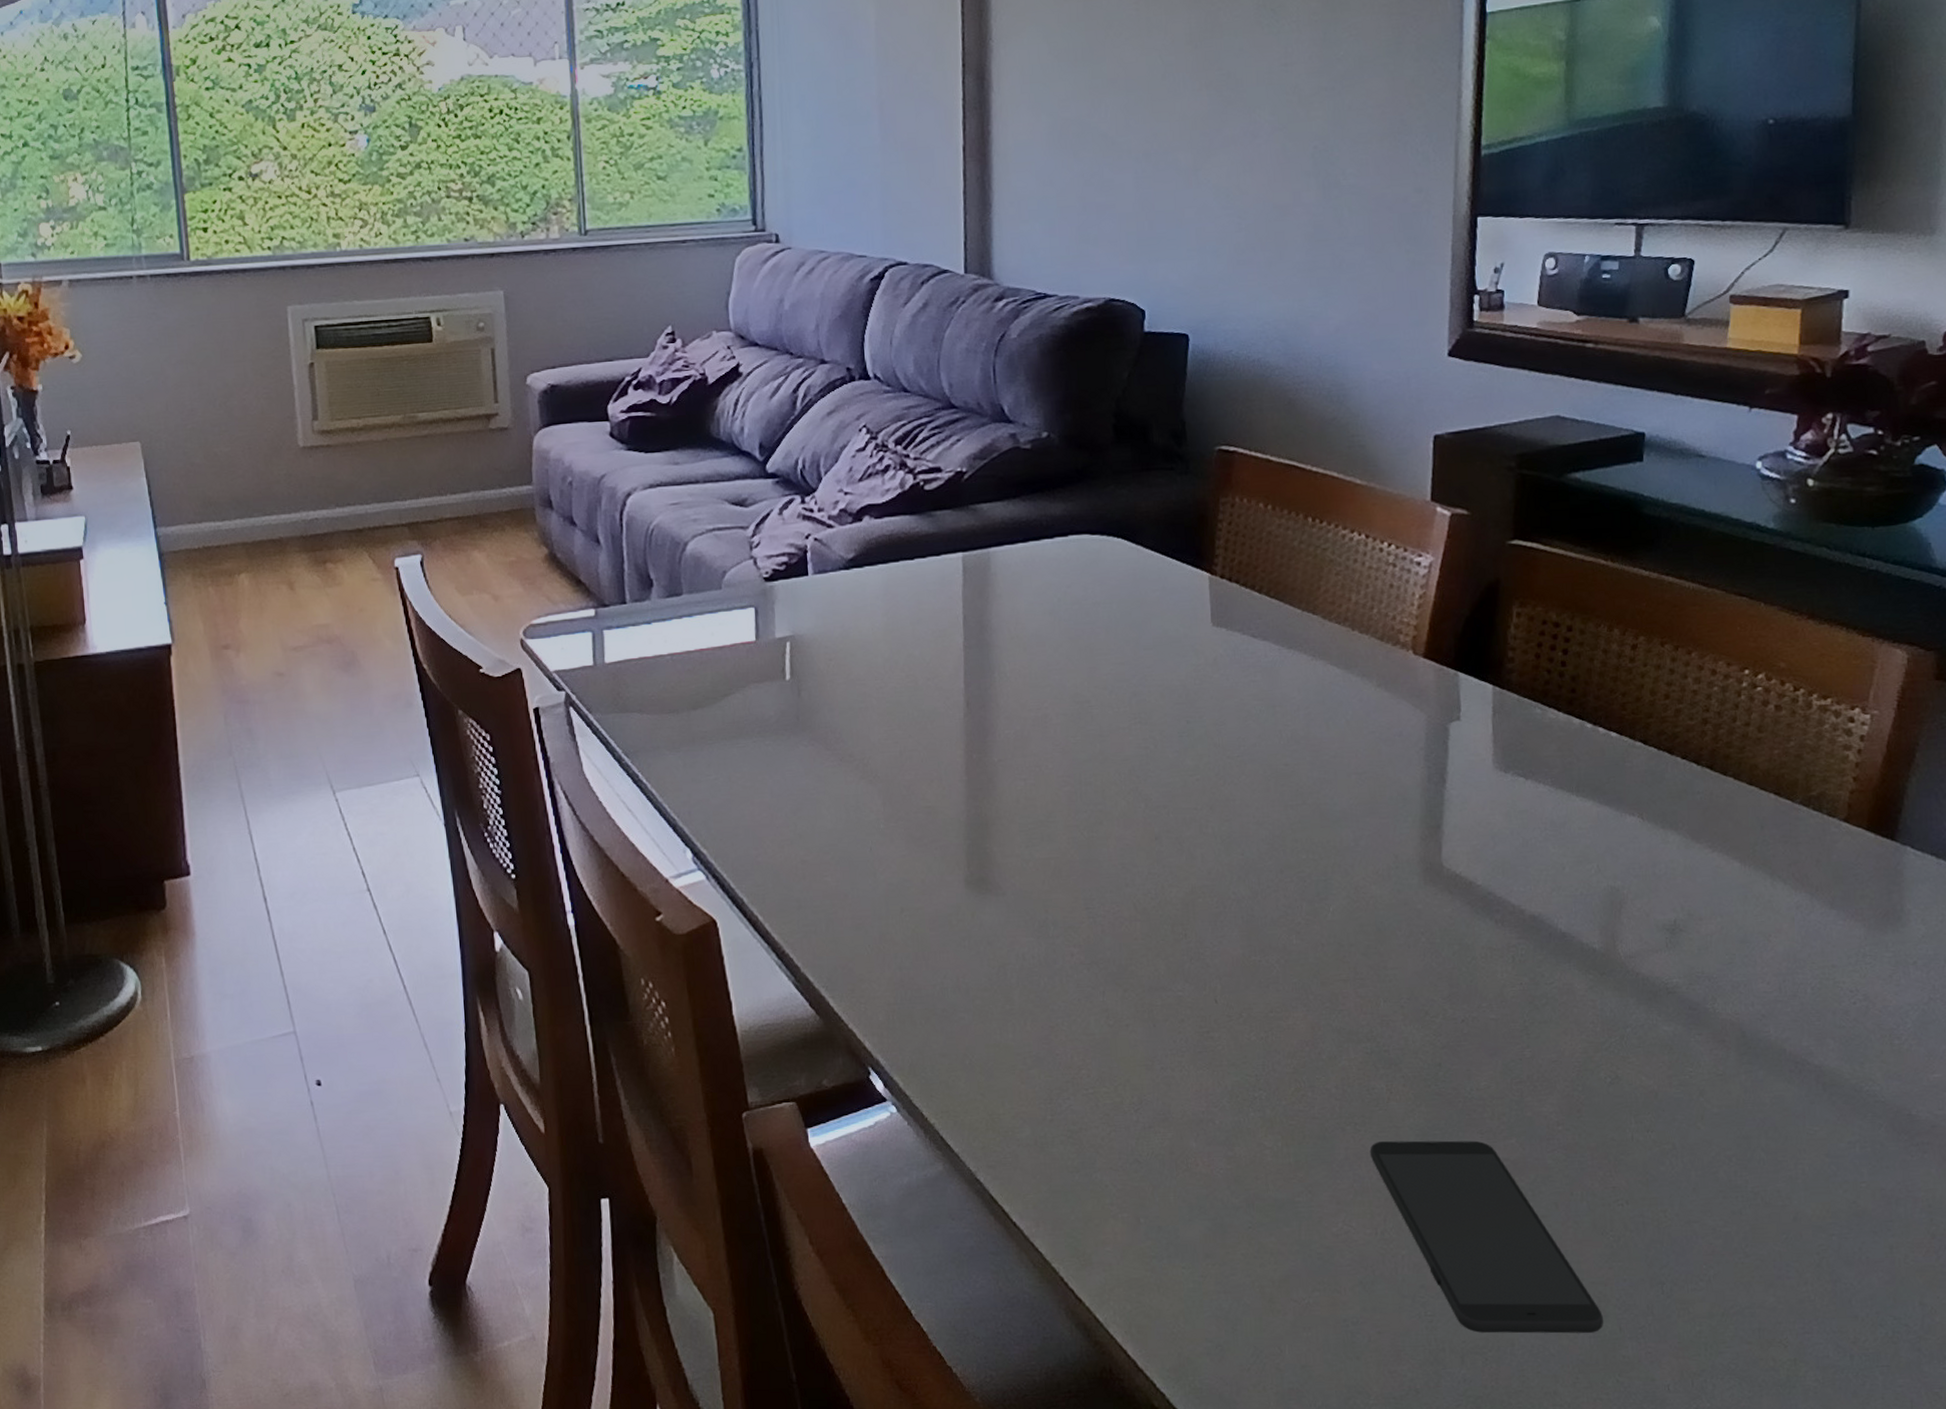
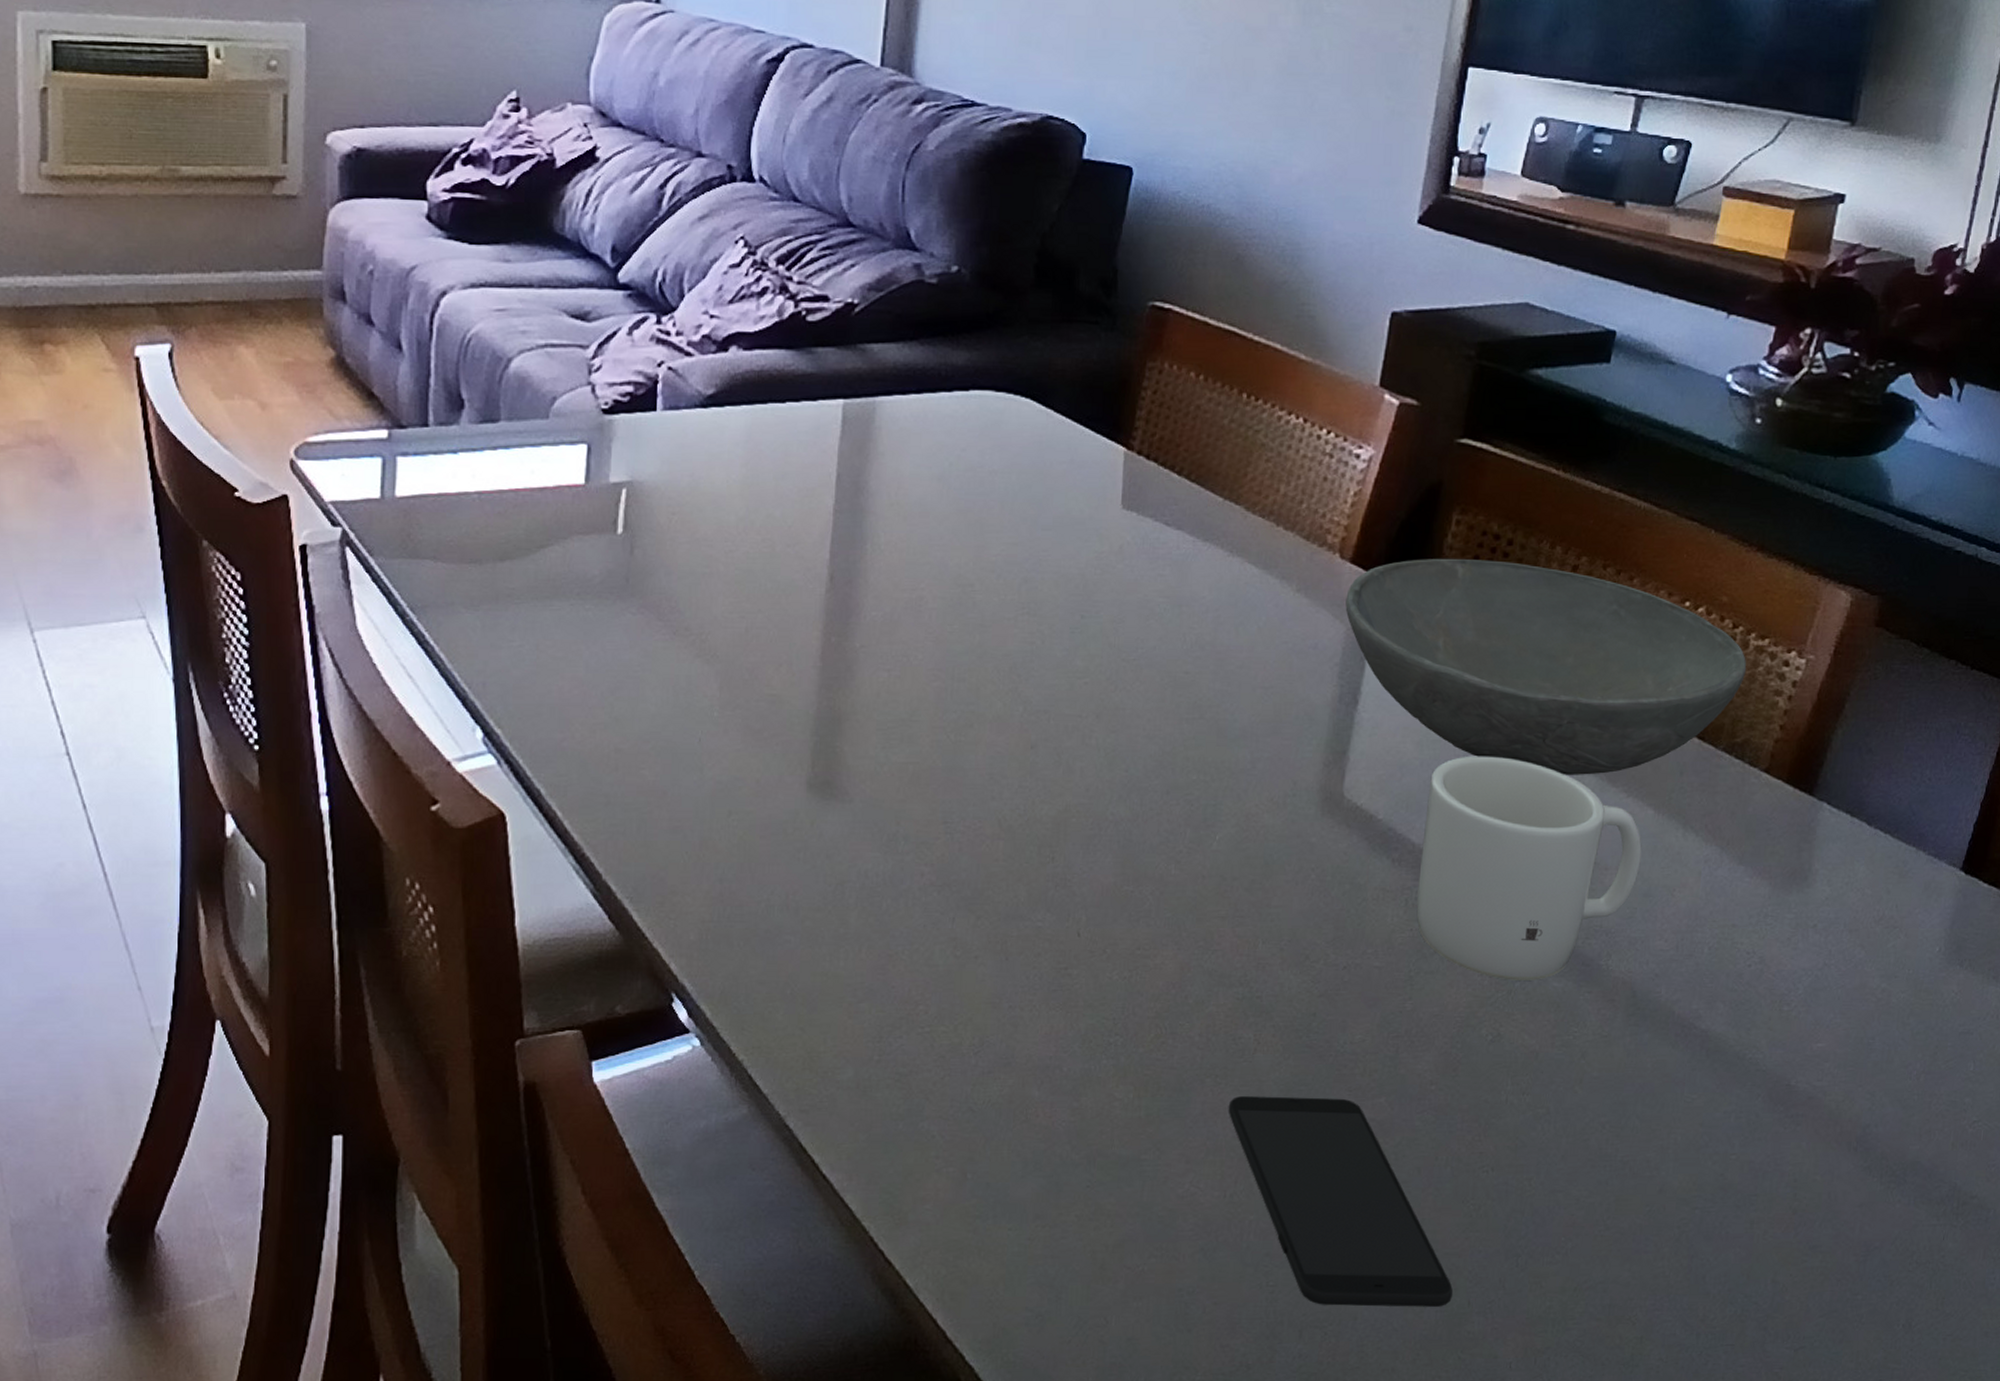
bowl: none [1423,646,1813,835] -> present [1345,558,1747,775]
mug: none [1521,822,1734,1026] -> present [1416,756,1642,980]

